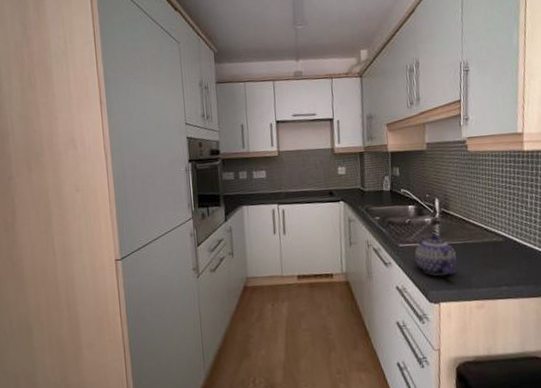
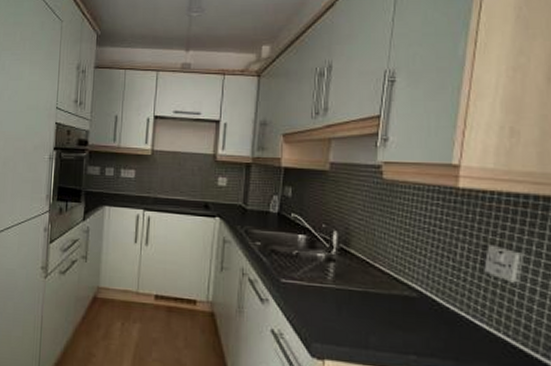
teapot: present [414,234,456,276] -> none [299,274,352,327]

